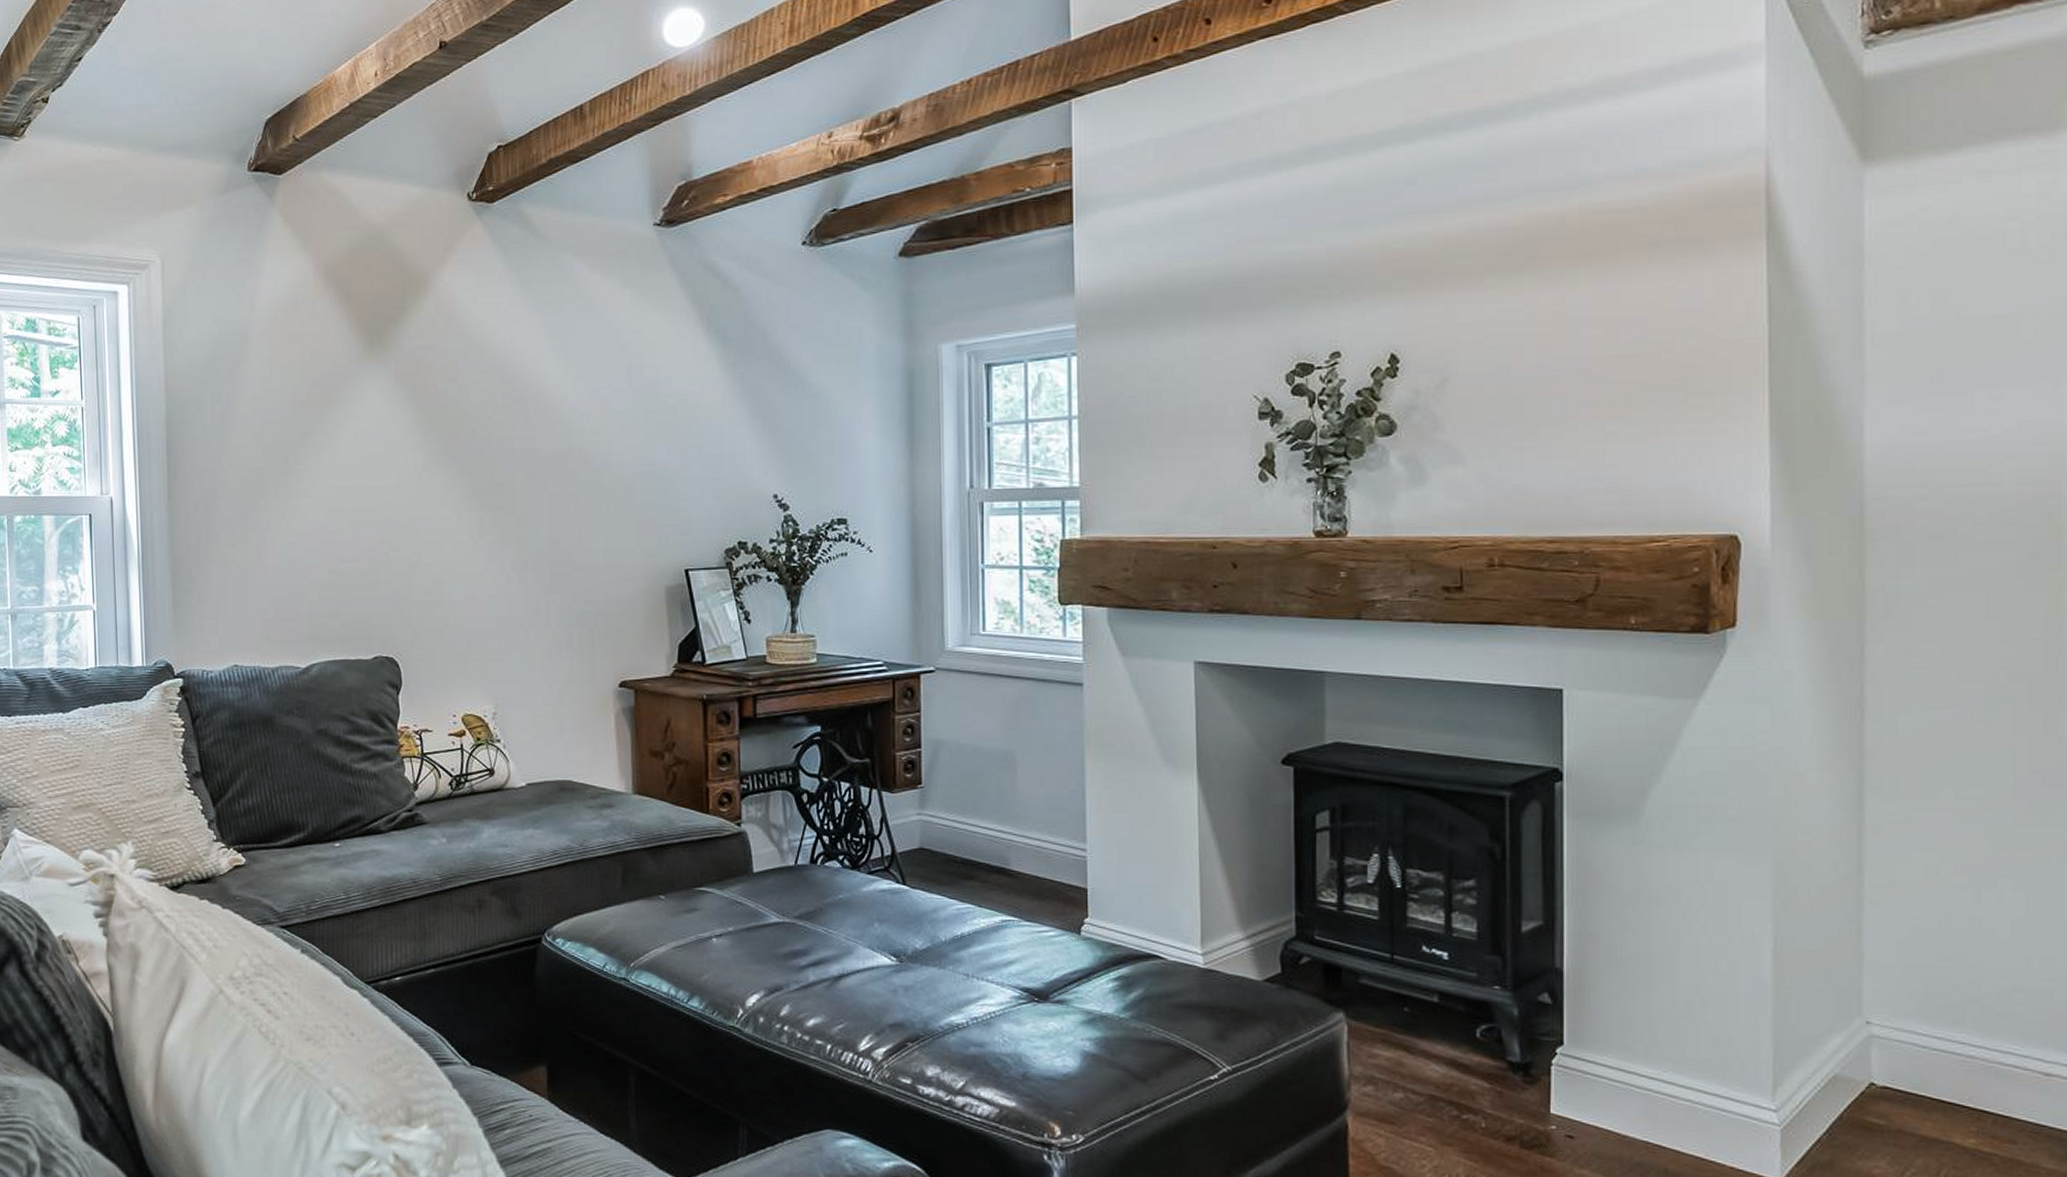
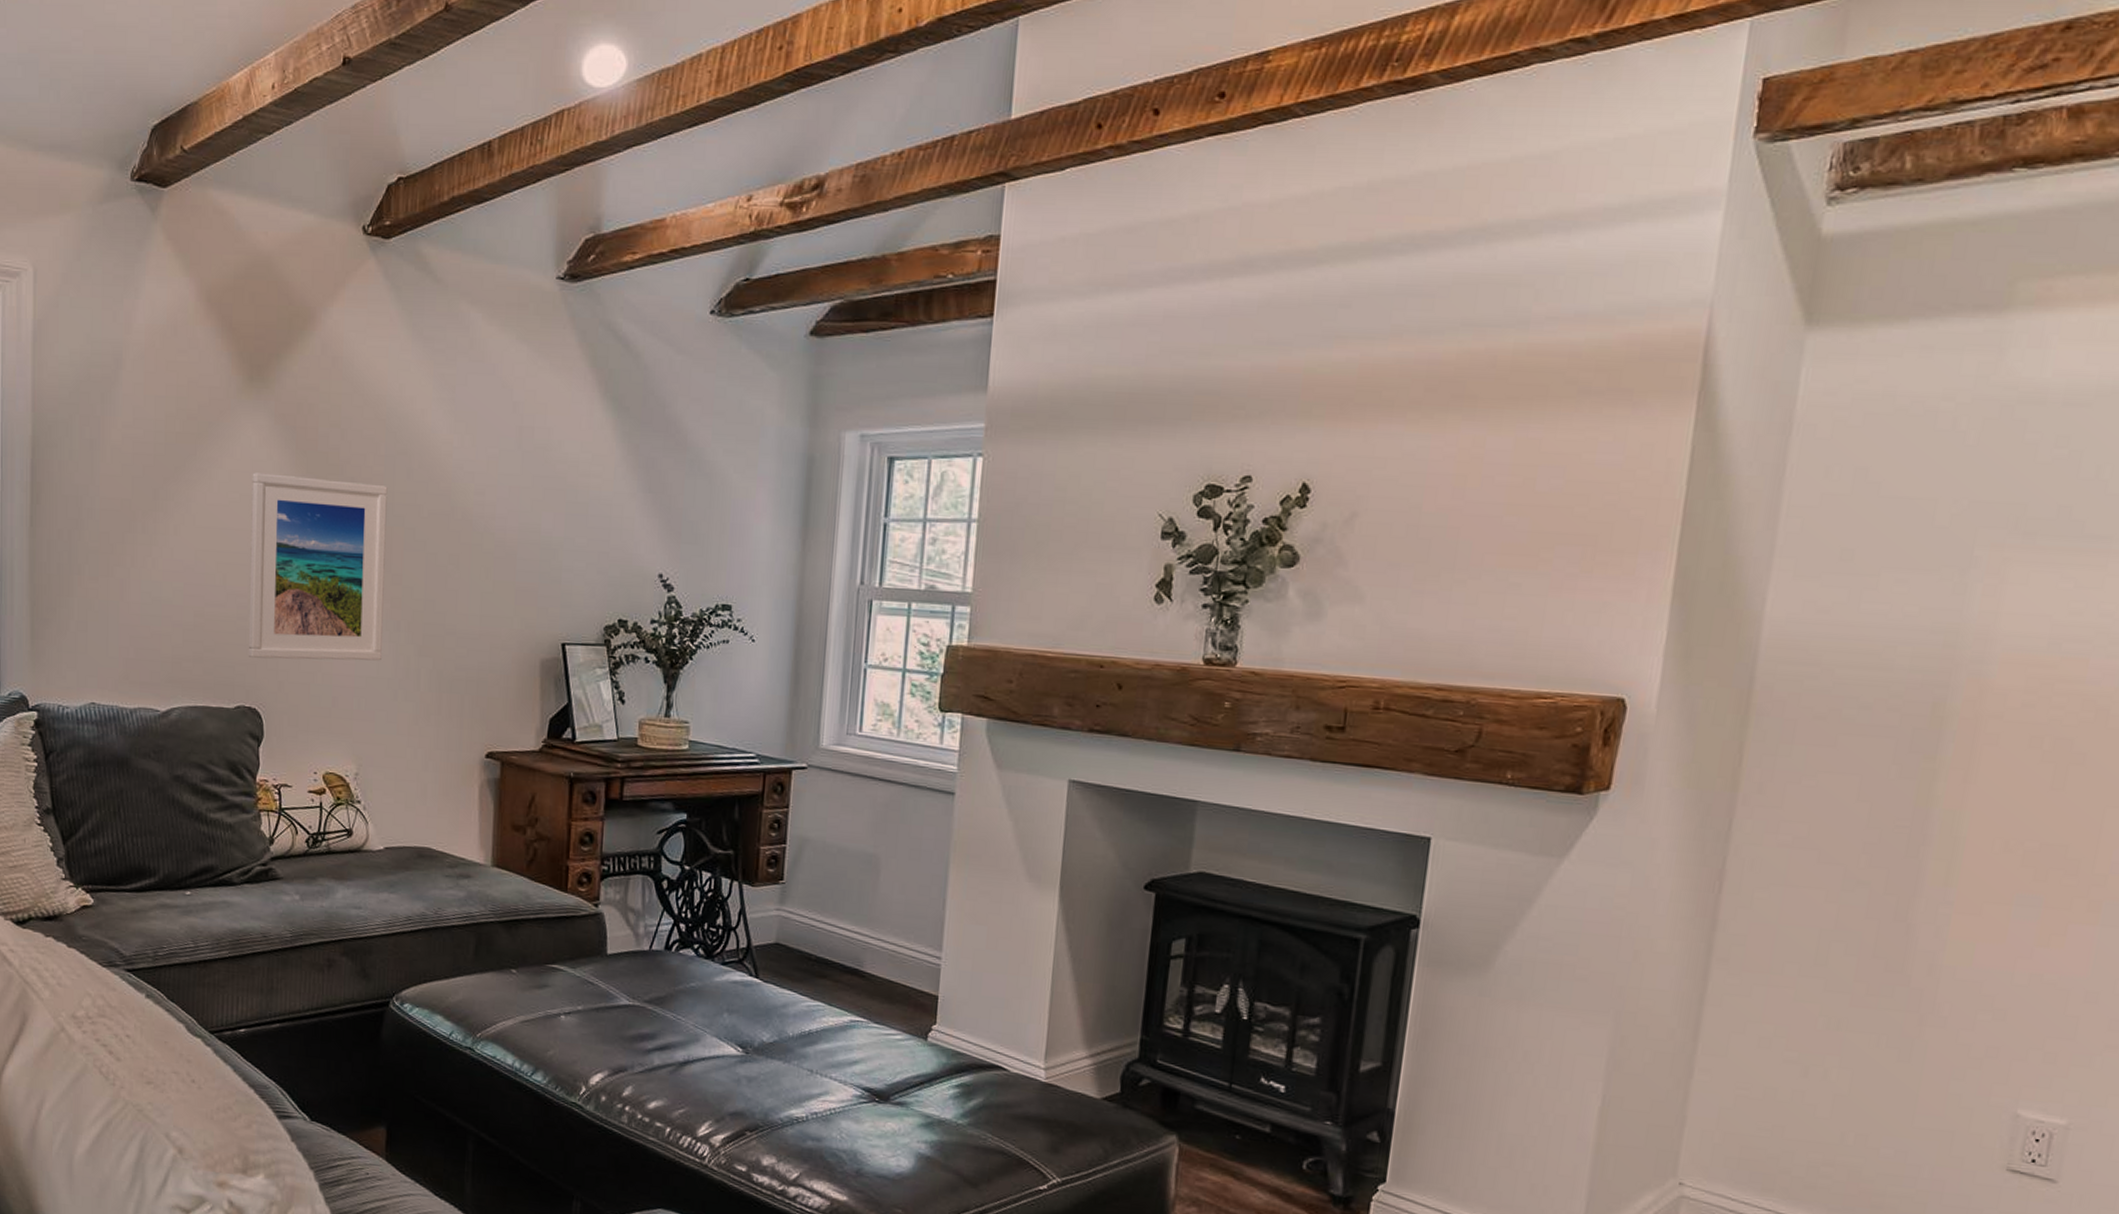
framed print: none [377,431,511,608] -> present [248,472,388,661]

